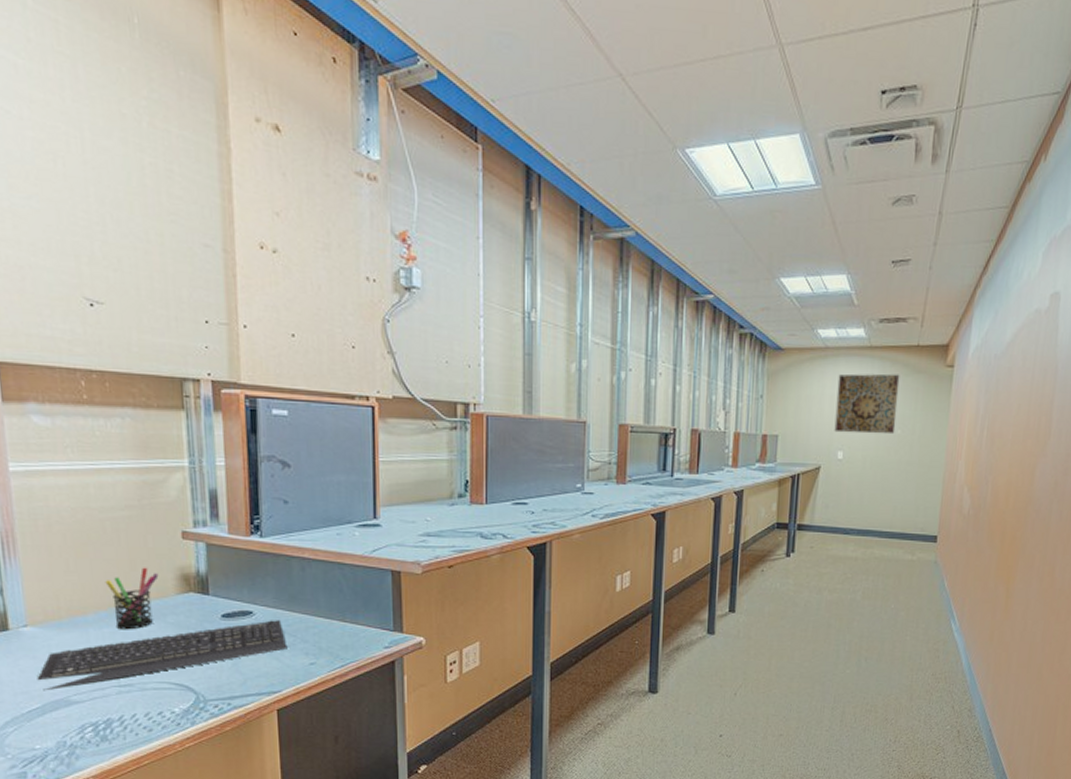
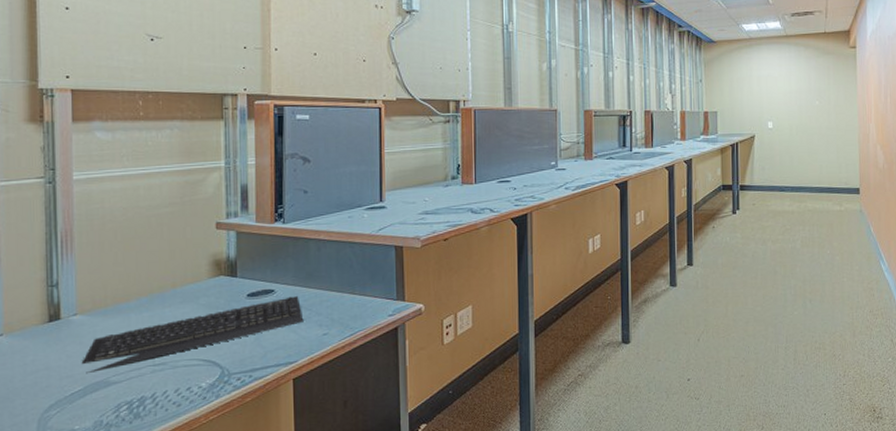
pen holder: present [105,567,159,630] -> none [147,256,194,313]
wall art: present [834,373,900,435] -> none [762,56,814,106]

